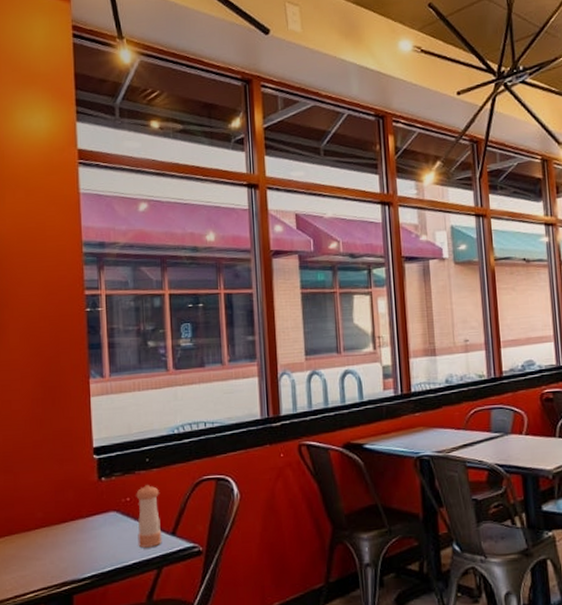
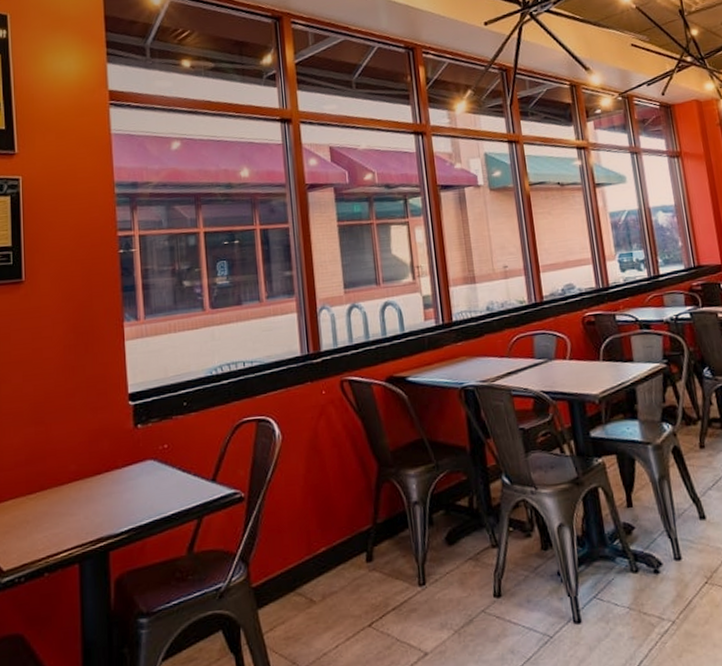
pepper shaker: present [136,485,162,548] -> none [174,430,202,497]

